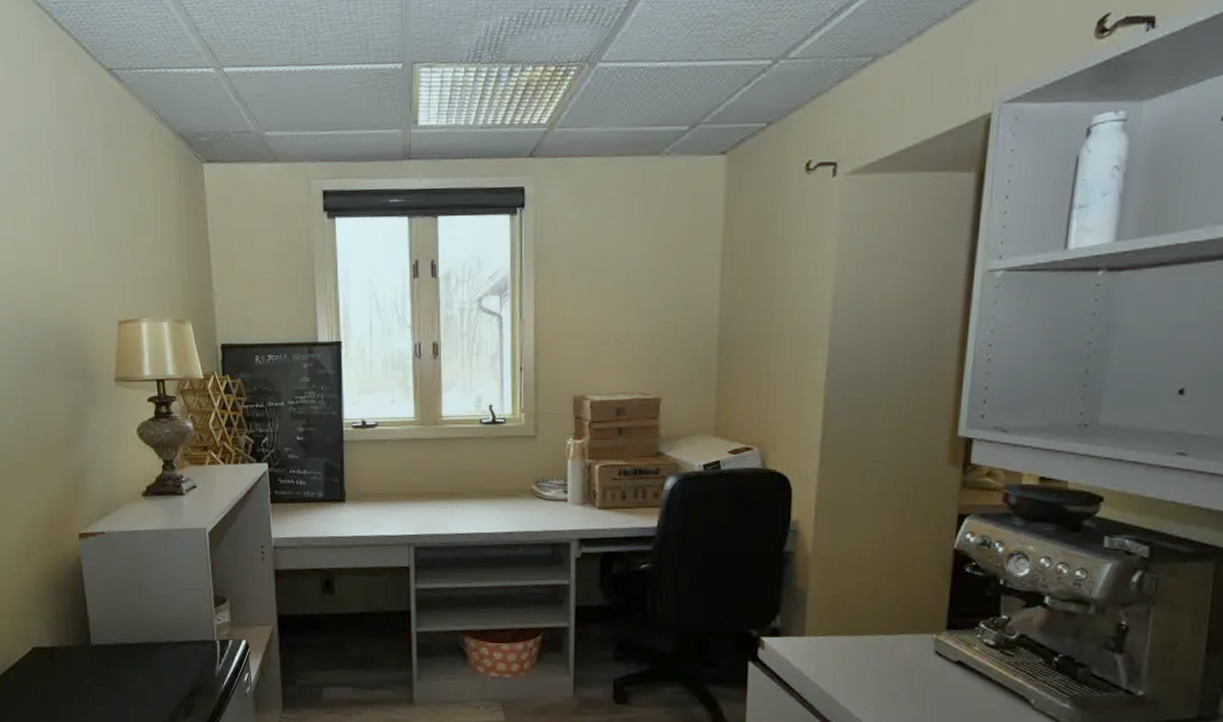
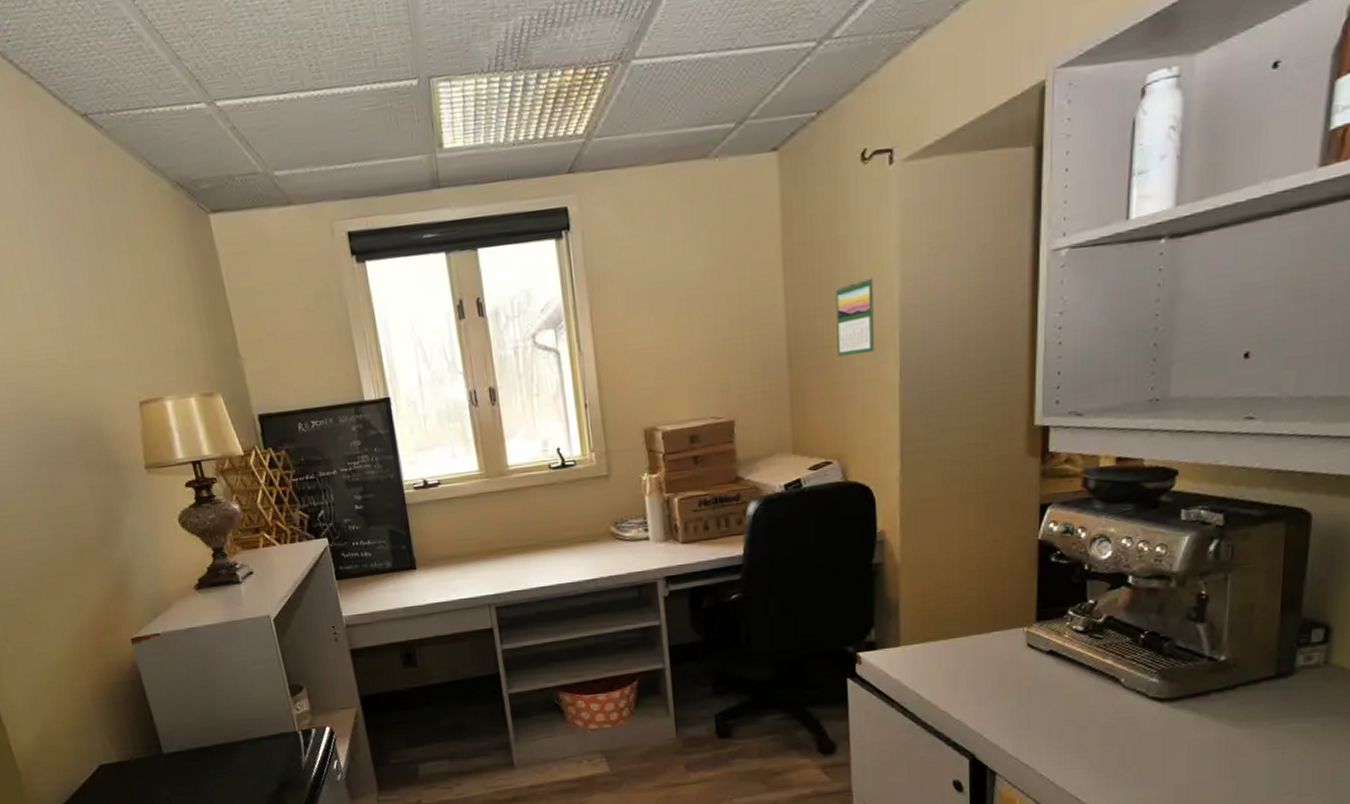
calendar: none [767,279,807,349] -> present [835,277,875,357]

